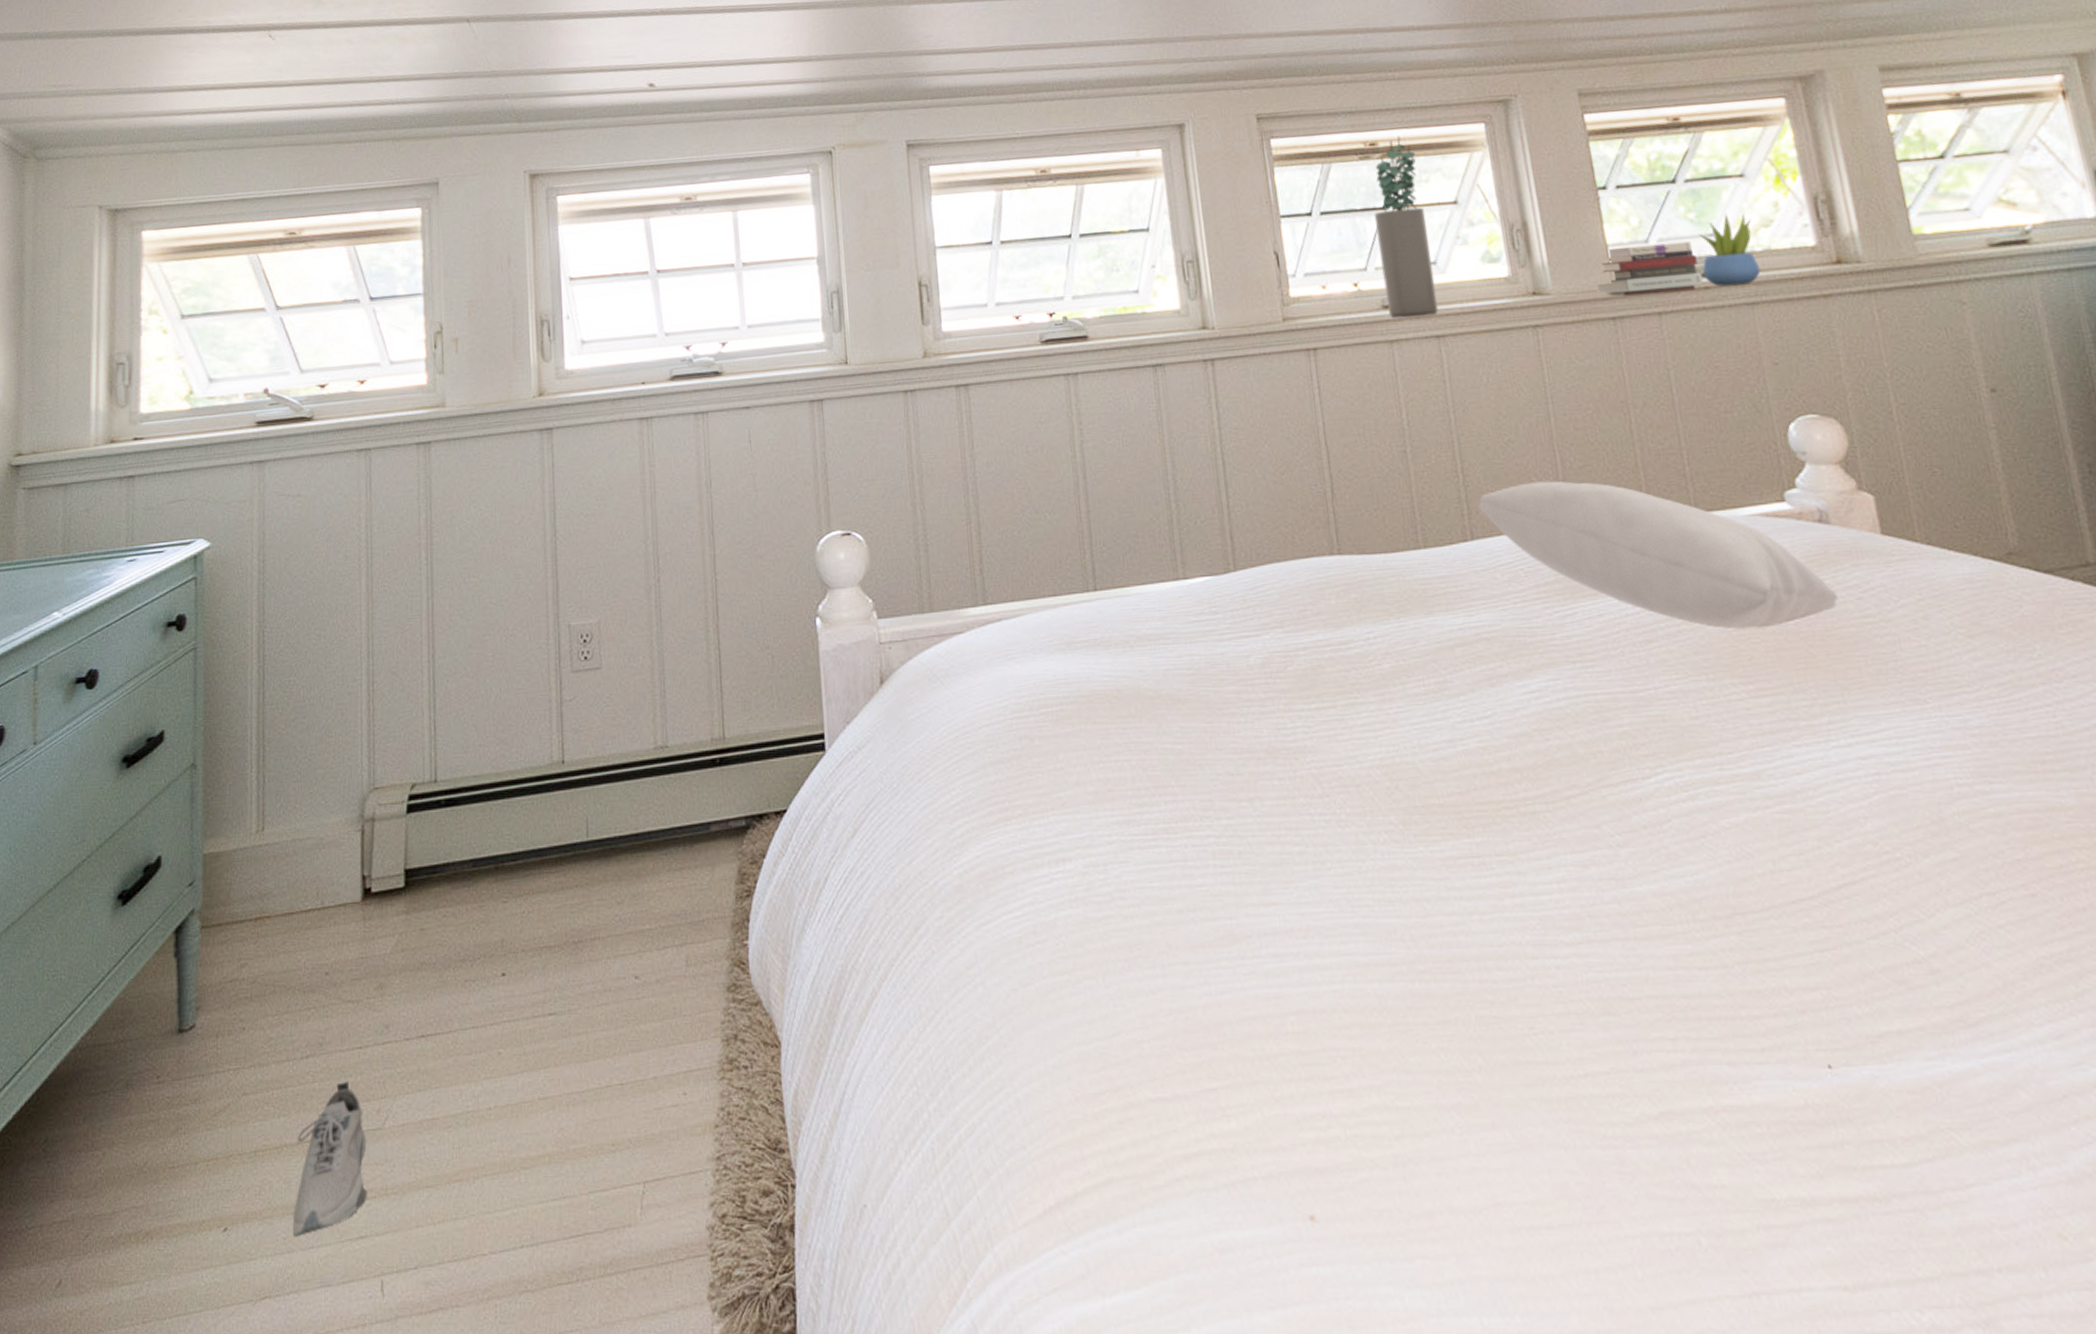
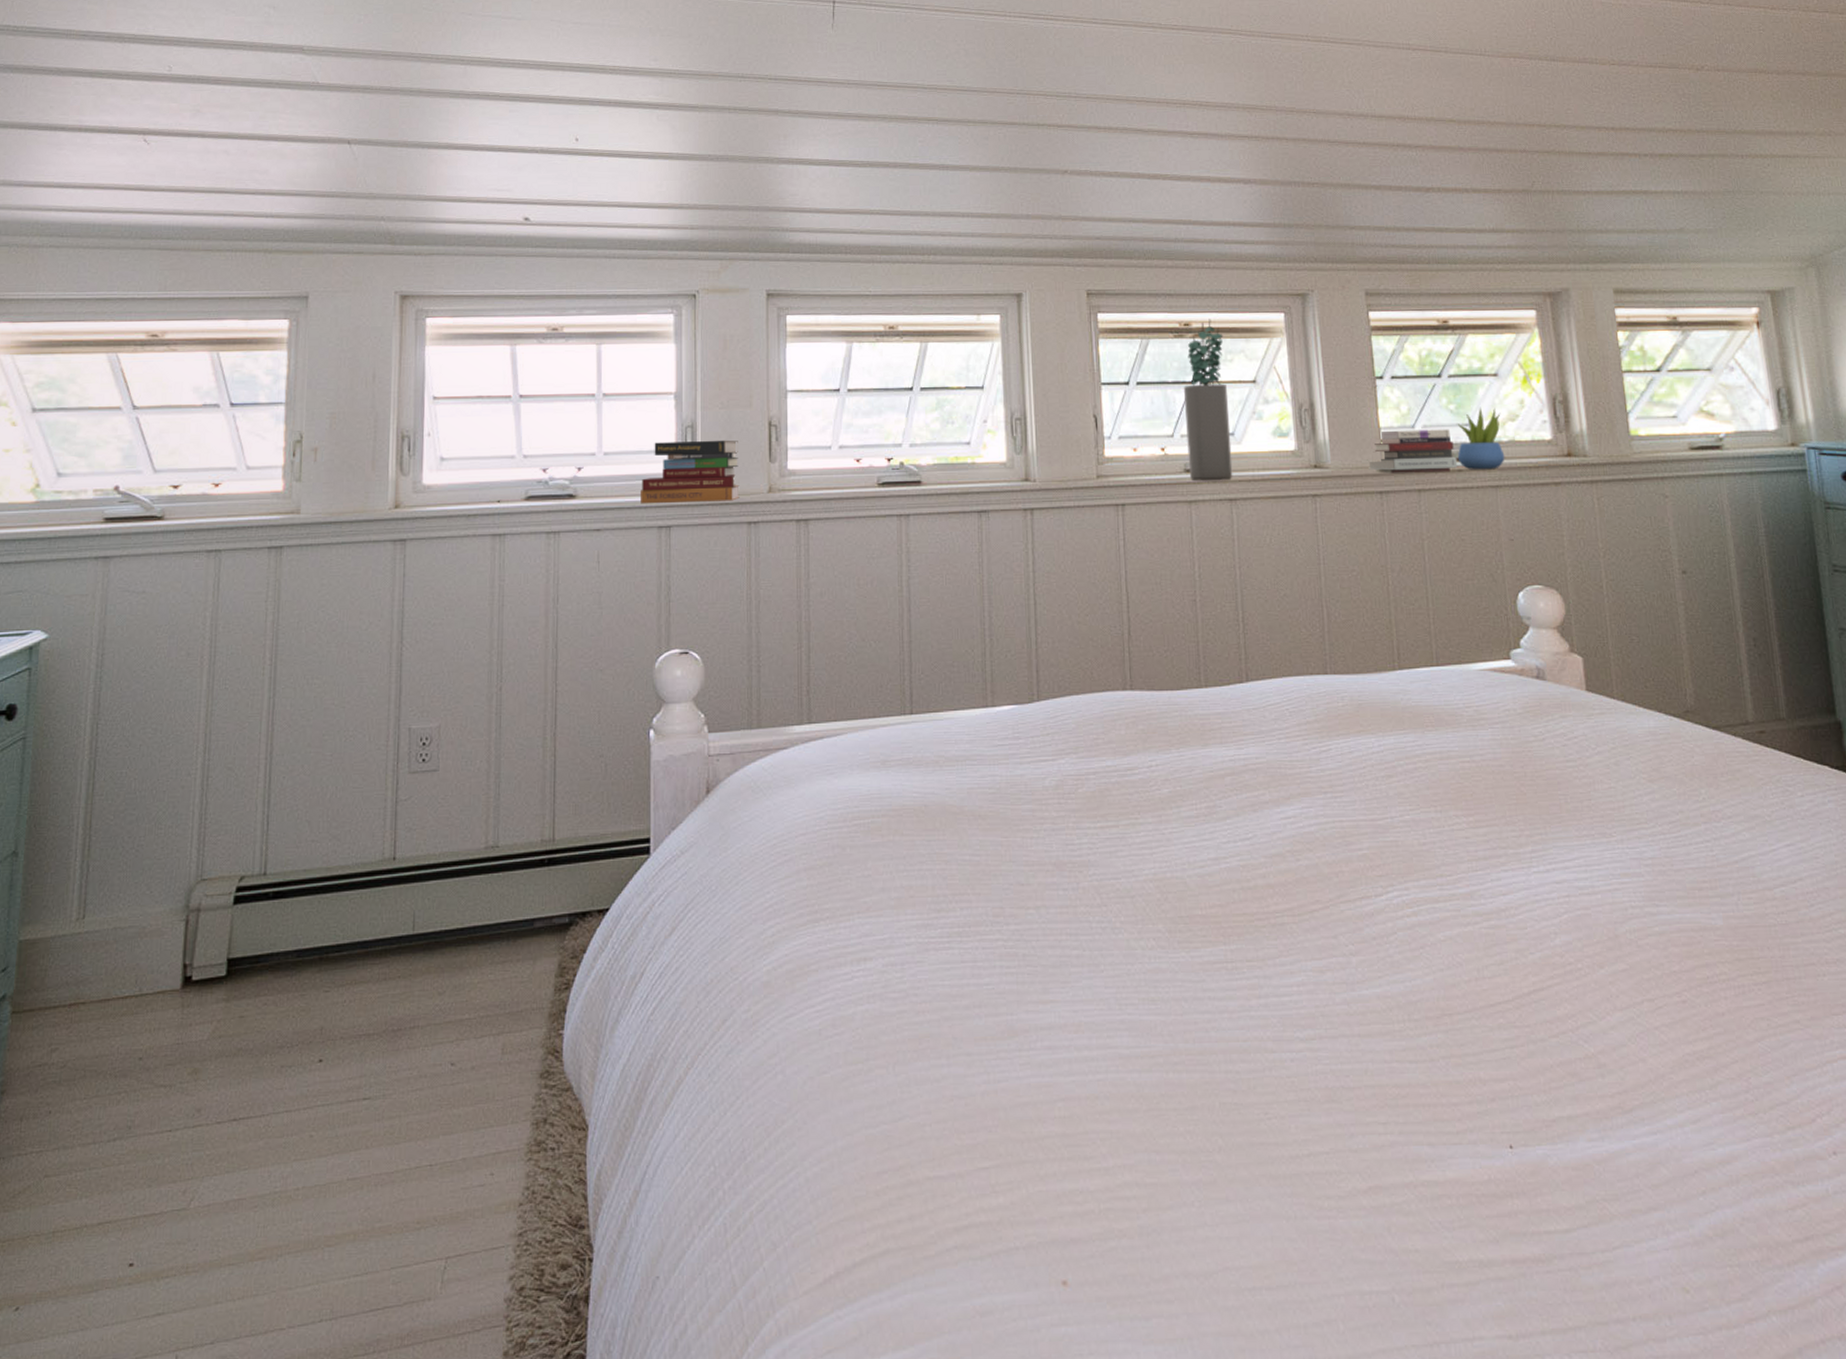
shoe: present [293,1082,367,1236] -> none [88,1164,170,1314]
books: none [789,304,893,378] -> present [641,440,740,504]
cushion: present [1478,480,1838,630] -> none [1254,632,1547,769]

